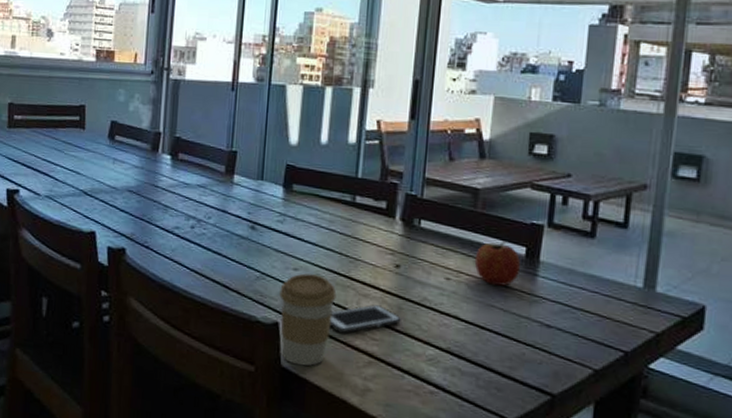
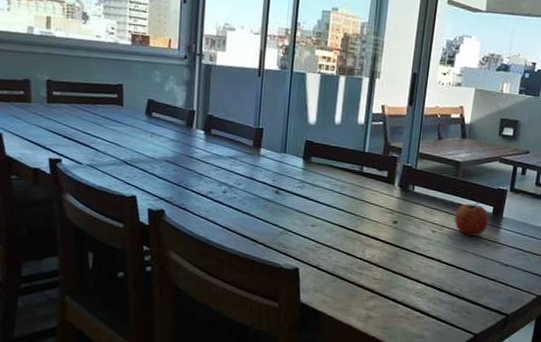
coffee cup: present [279,273,337,366] -> none [299,229,346,301]
cell phone: present [329,304,401,333] -> none [339,252,397,275]

